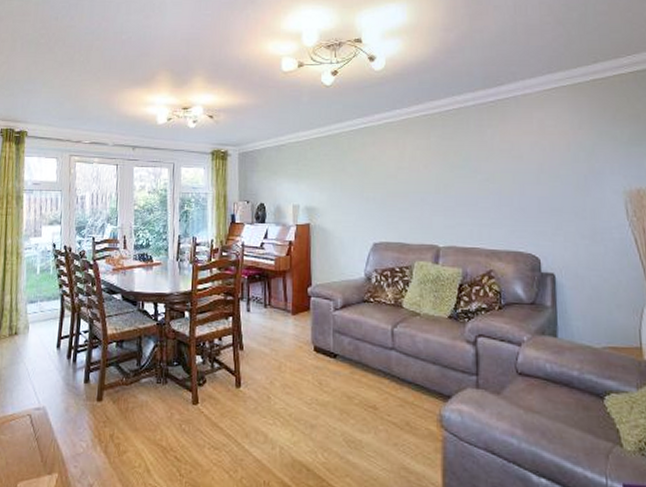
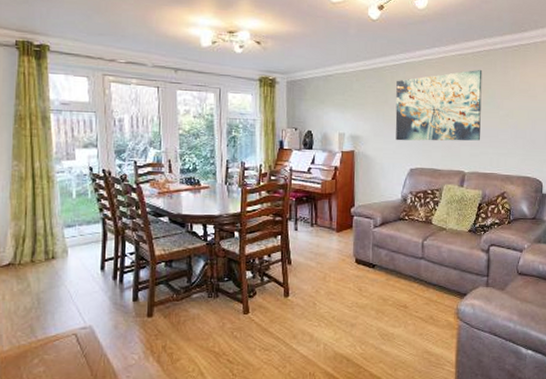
wall art: none [354,129,455,212] -> present [395,69,483,141]

